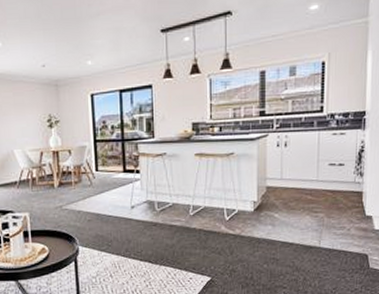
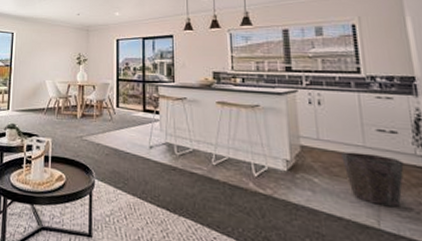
waste bin: none [299,186,345,228] -> present [341,151,404,207]

